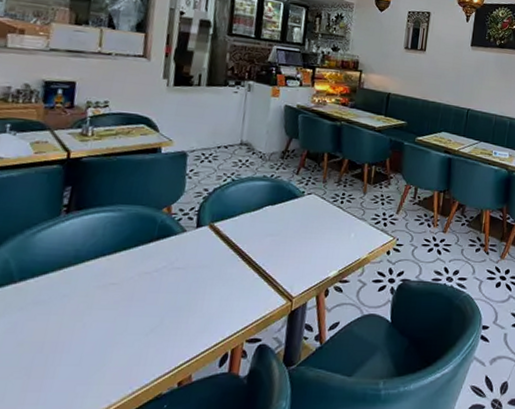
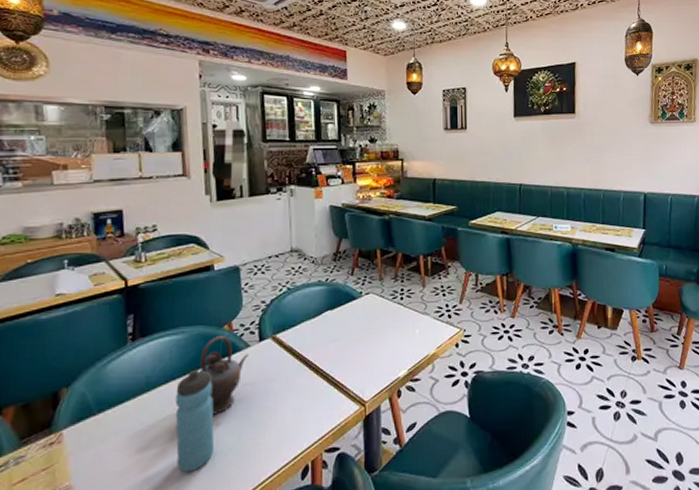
water bottle: none [94,247,143,349] -> present [175,369,215,473]
teapot: none [130,218,184,295] -> present [198,336,248,415]

